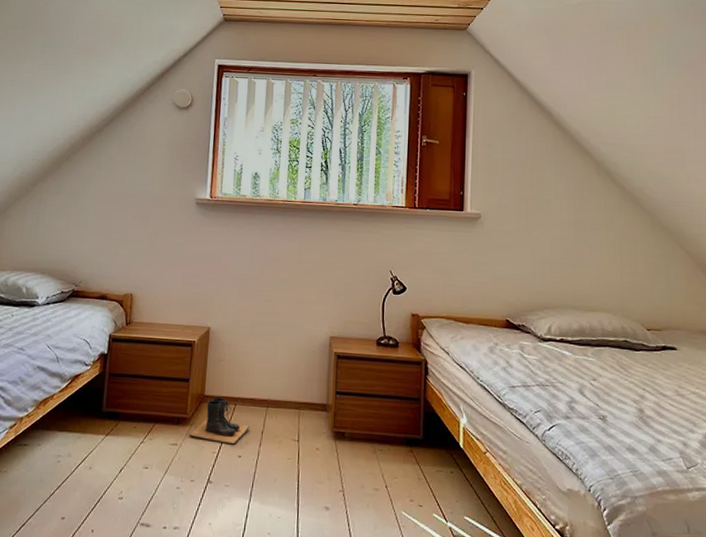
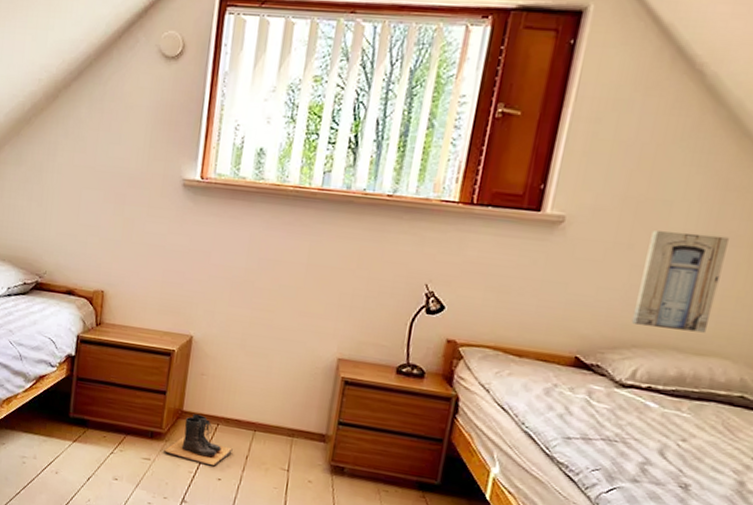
wall art: none [540,221,592,294] -> present [631,230,729,333]

